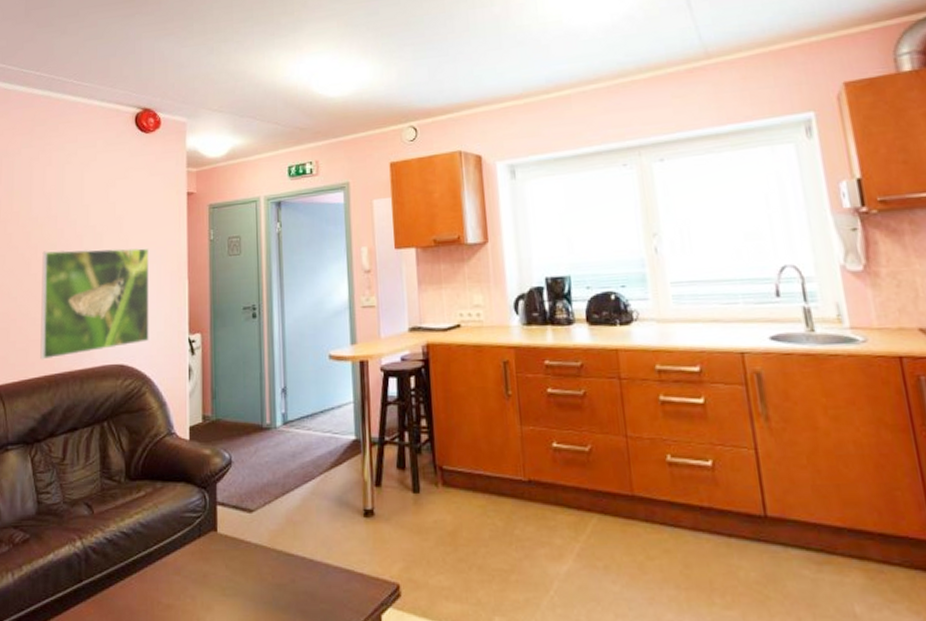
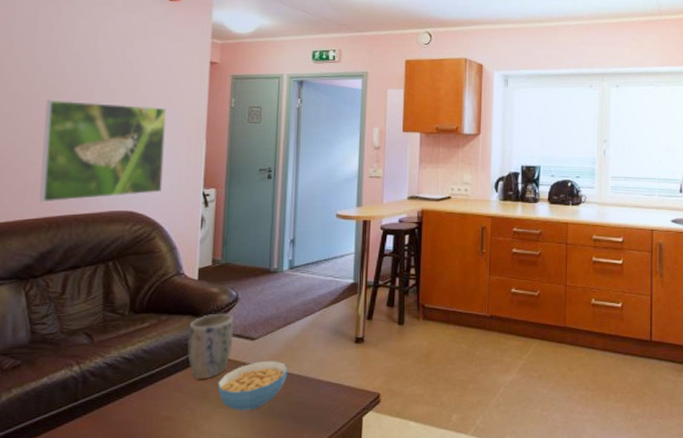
plant pot: none [182,479,230,559] -> present [187,313,234,379]
cereal bowl: none [217,537,291,602] -> present [217,360,288,411]

